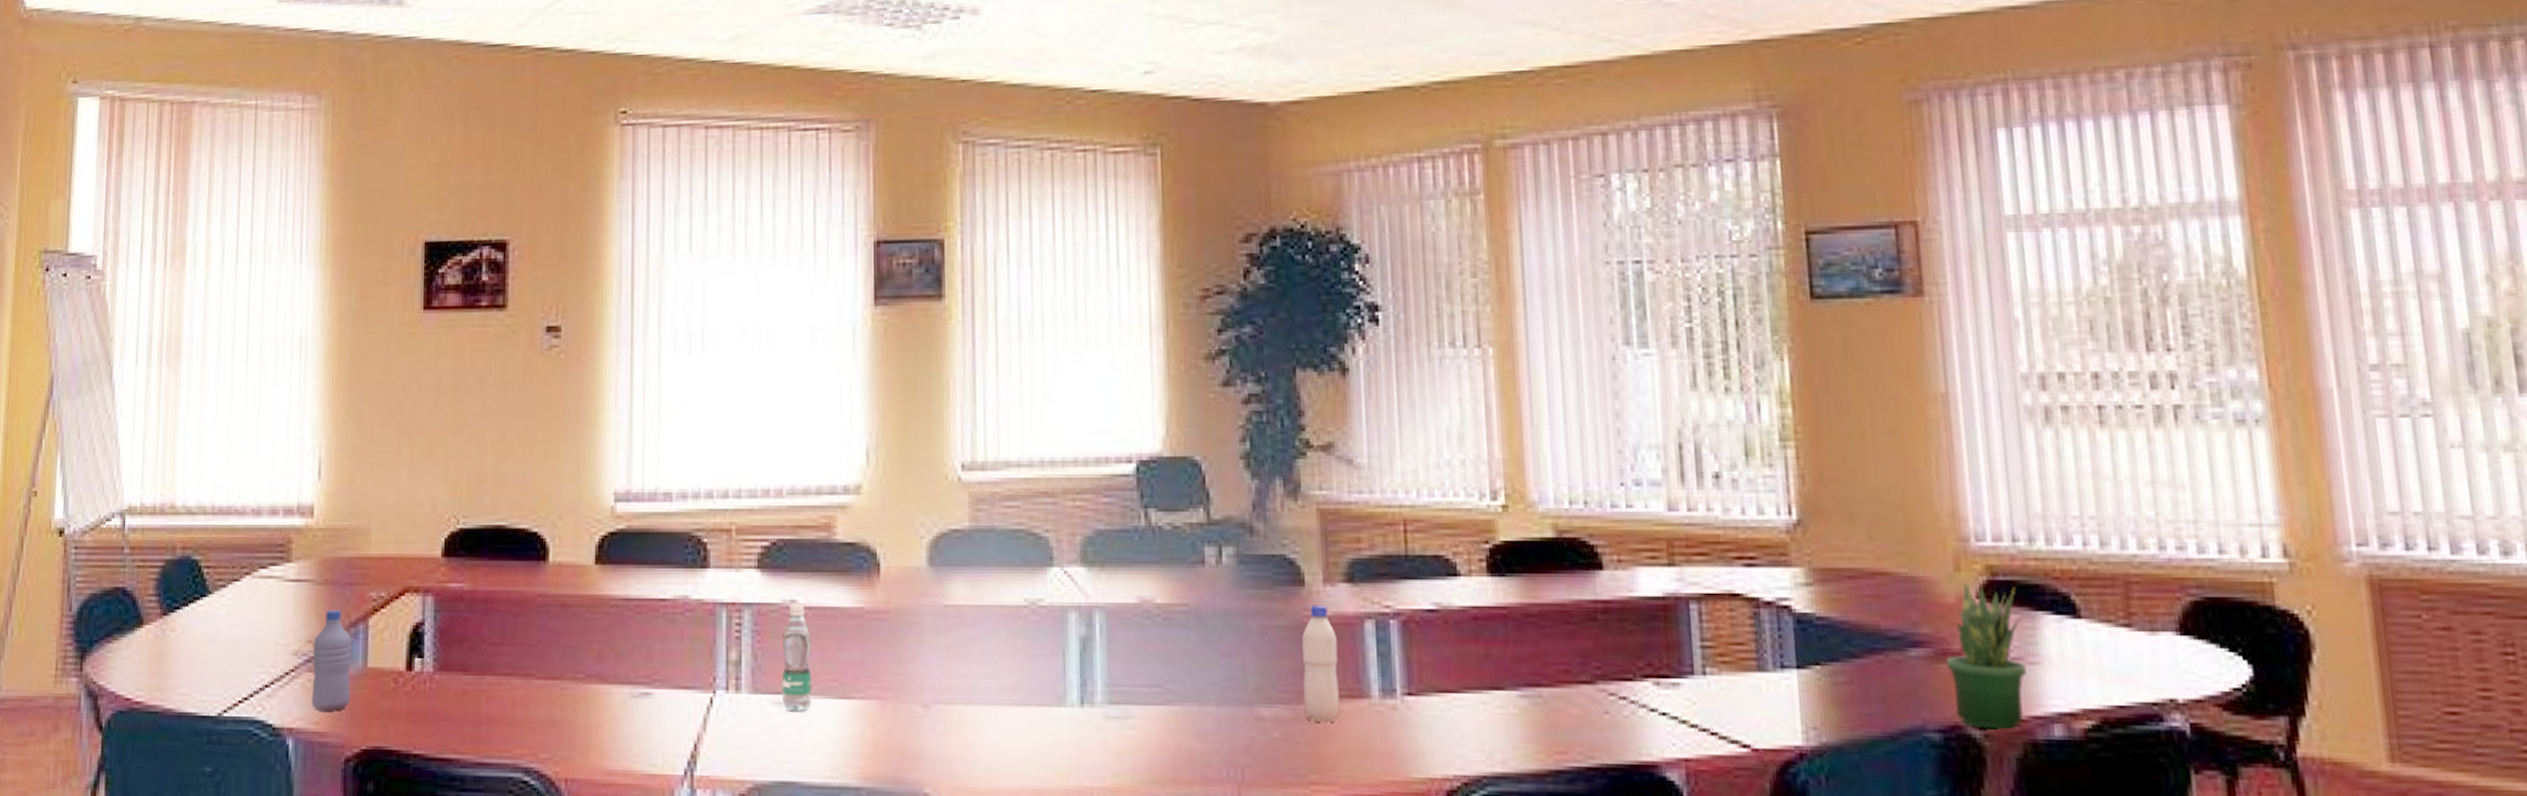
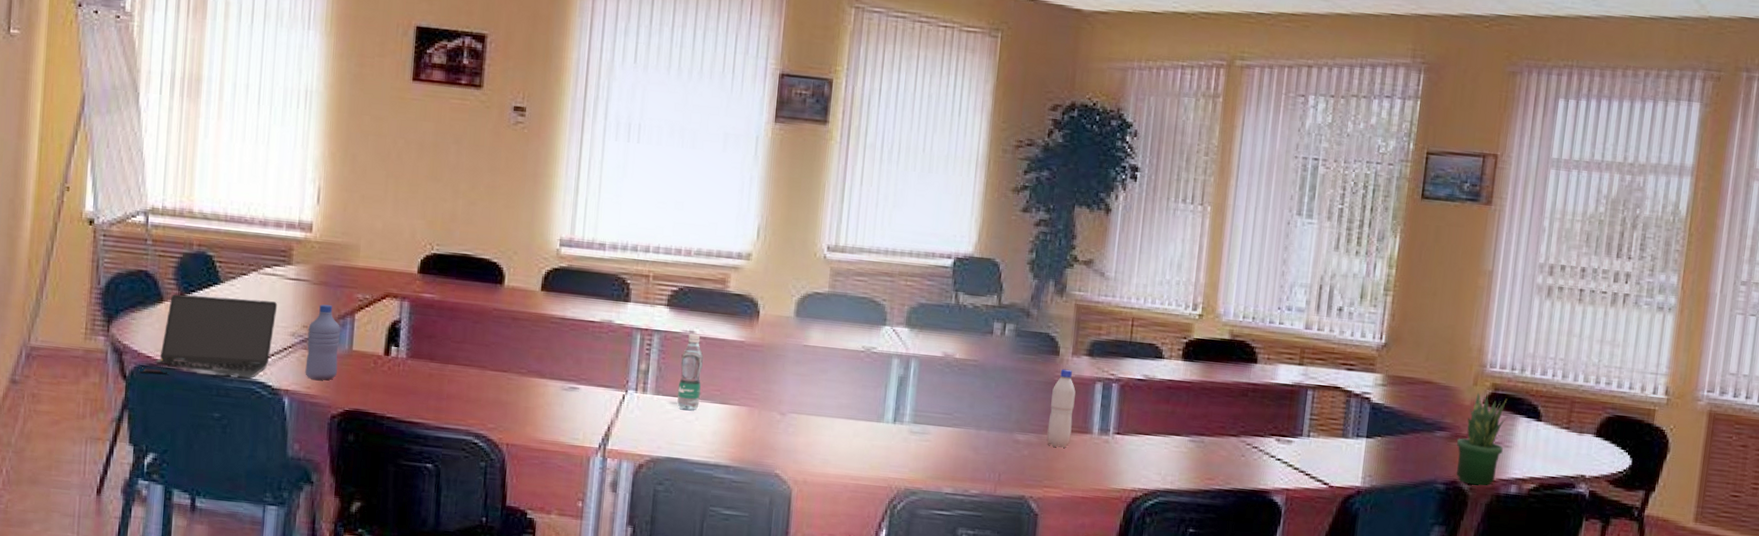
laptop: none [116,612,276,723] -> present [139,294,278,380]

